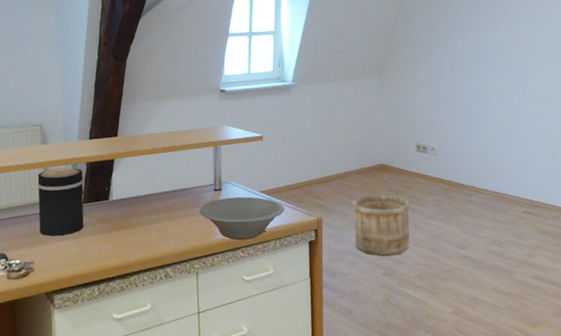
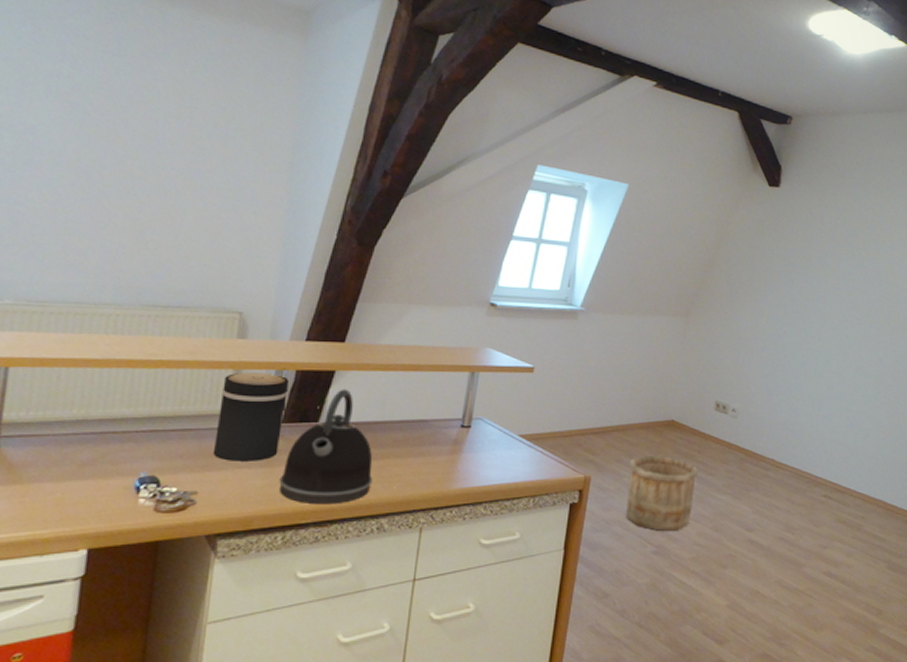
kettle: none [88,172,156,262] -> present [279,389,373,505]
bowl: present [199,196,285,241] -> none [437,438,546,494]

